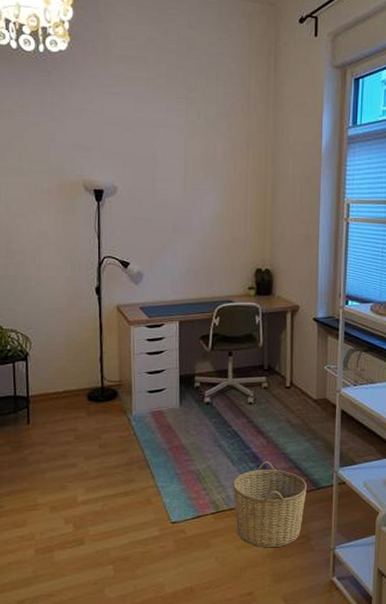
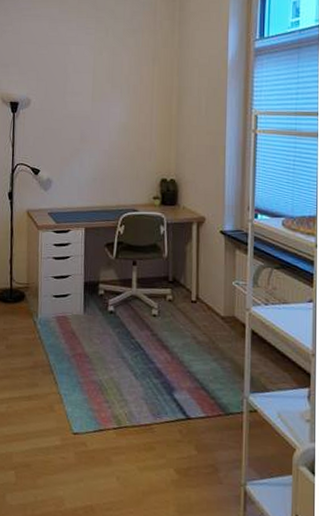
basket: present [232,461,307,548] -> none [135,378,214,475]

